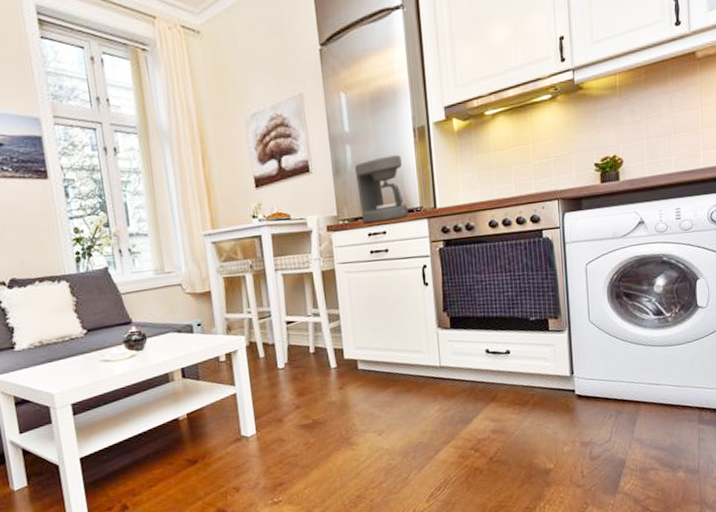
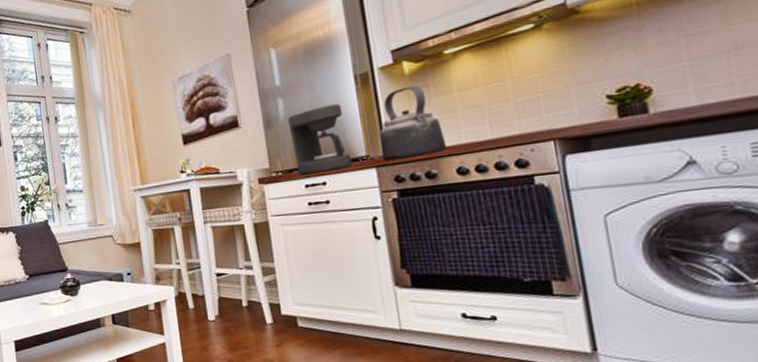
kettle: none [431,143,483,213] -> present [379,85,447,162]

